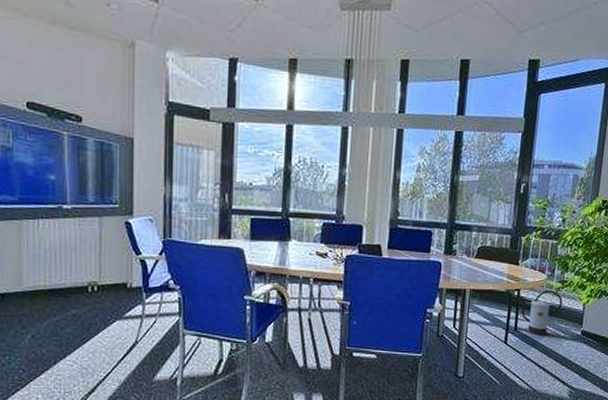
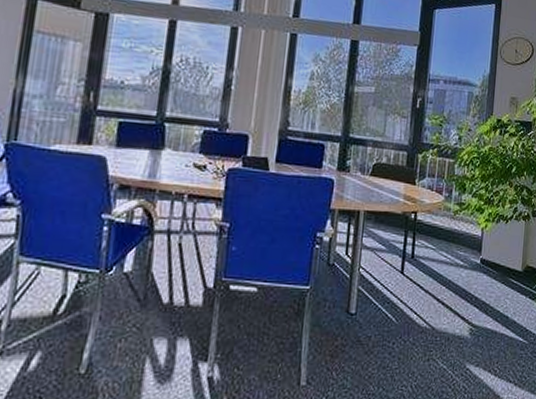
watering can: present [519,290,563,336] -> none [416,212,461,265]

